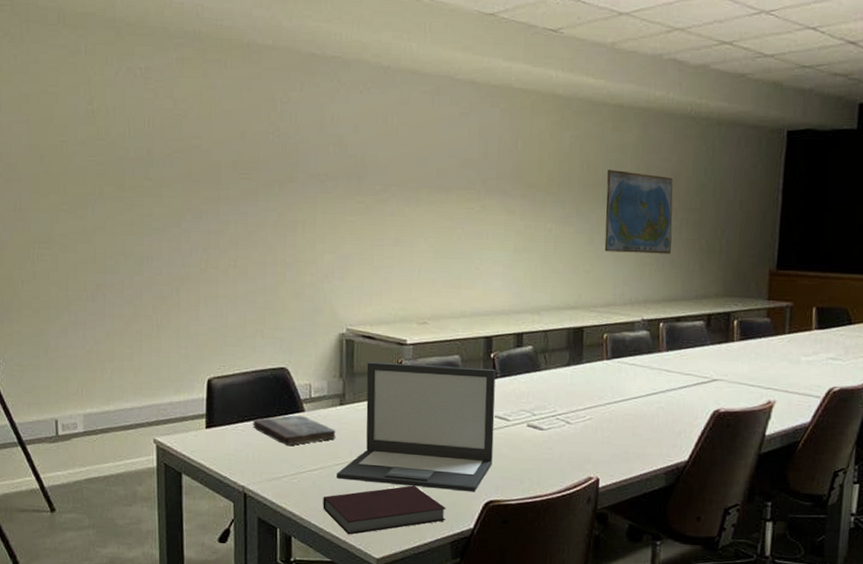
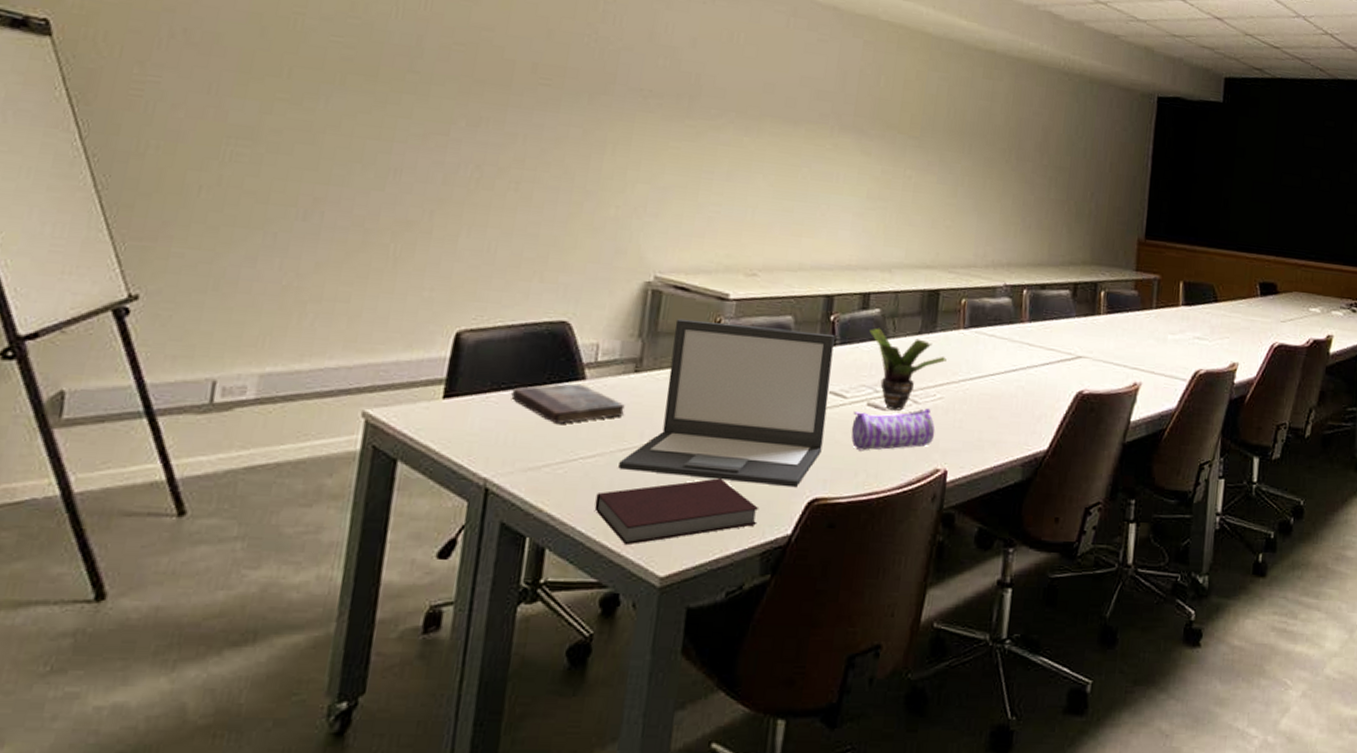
pencil case: none [515,428,587,463] -> present [851,408,935,451]
potted plant: none [524,362,593,430] -> present [869,328,947,411]
world map: present [604,169,673,254] -> none [967,117,1044,215]

